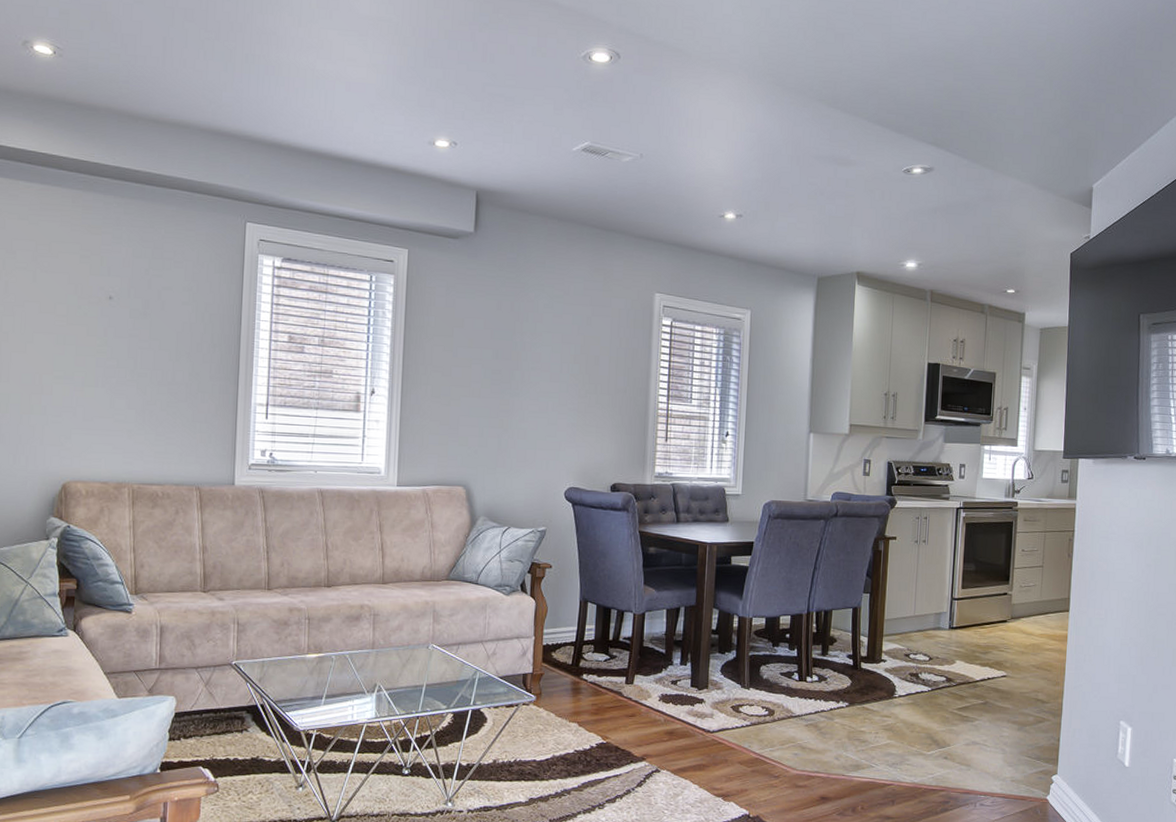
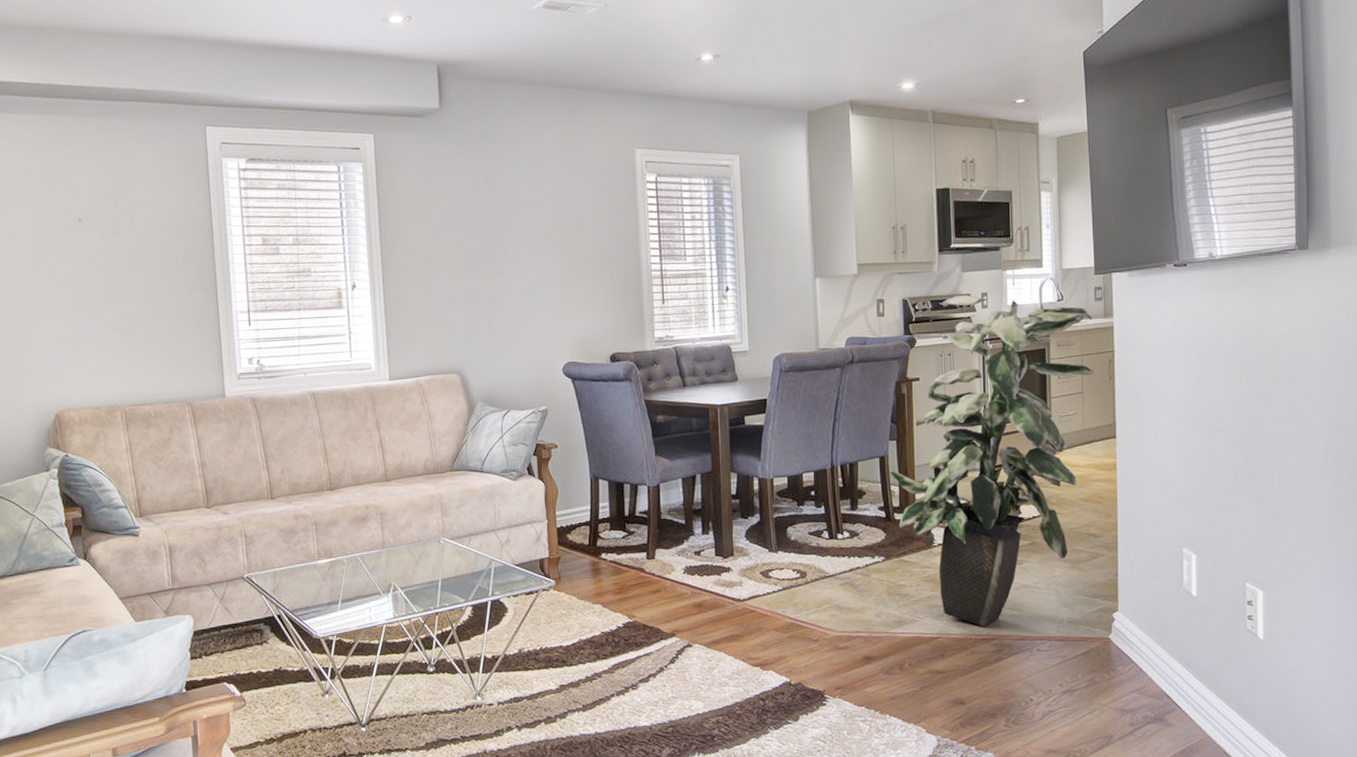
indoor plant: none [861,464,1058,778] -> present [890,295,1095,627]

